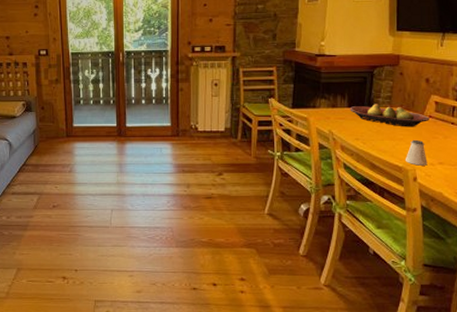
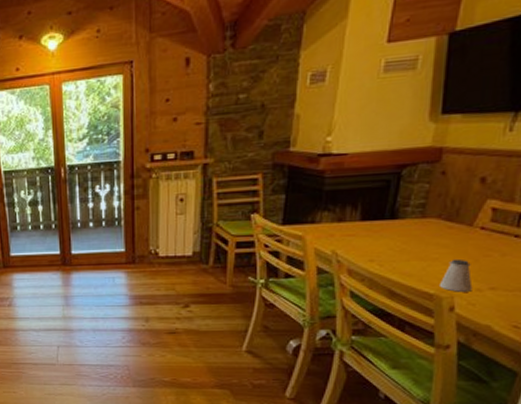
fruit bowl: present [349,104,429,127] -> none [363,214,481,244]

